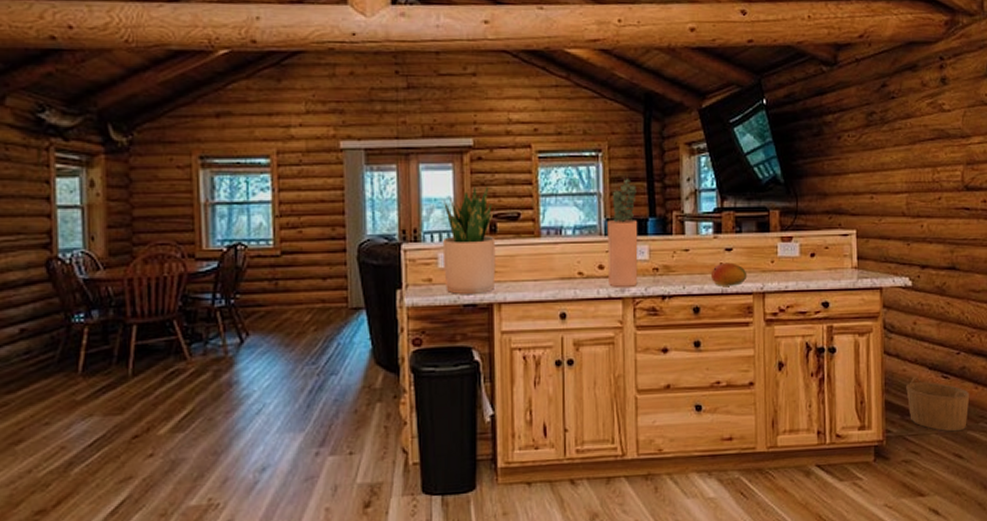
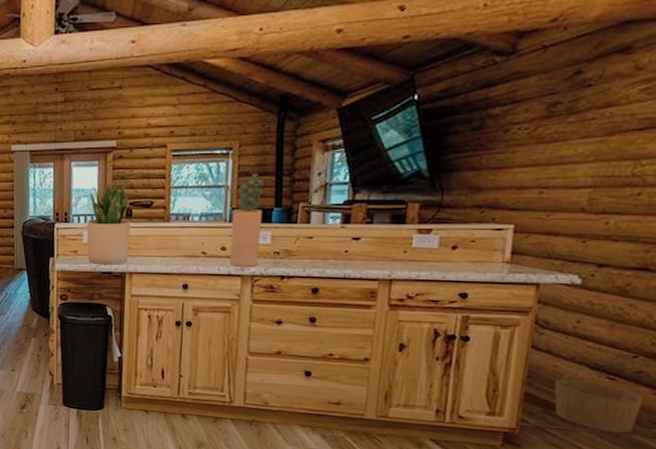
fruit: present [710,262,747,286] -> none [333,250,375,272]

